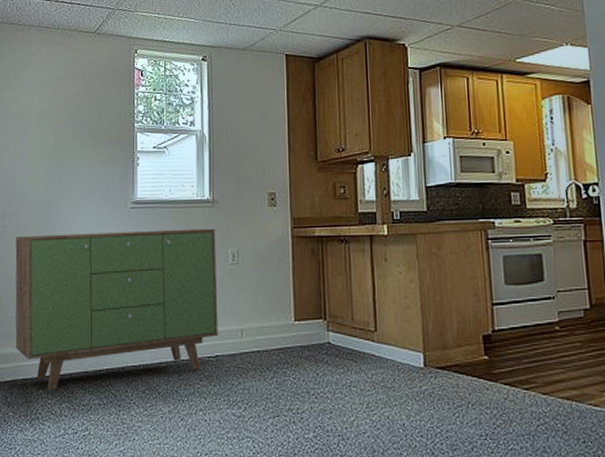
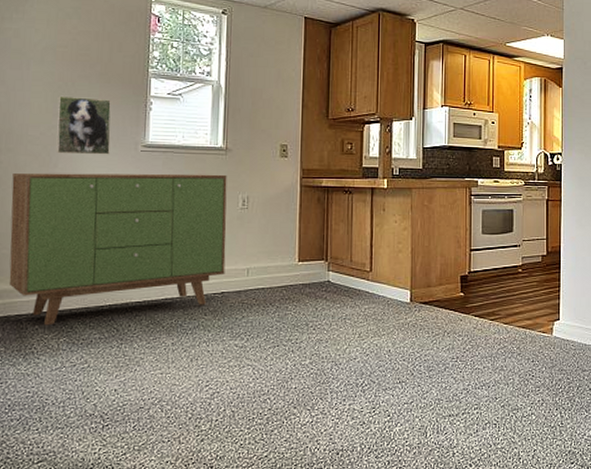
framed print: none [52,157,102,215] -> present [56,95,111,155]

